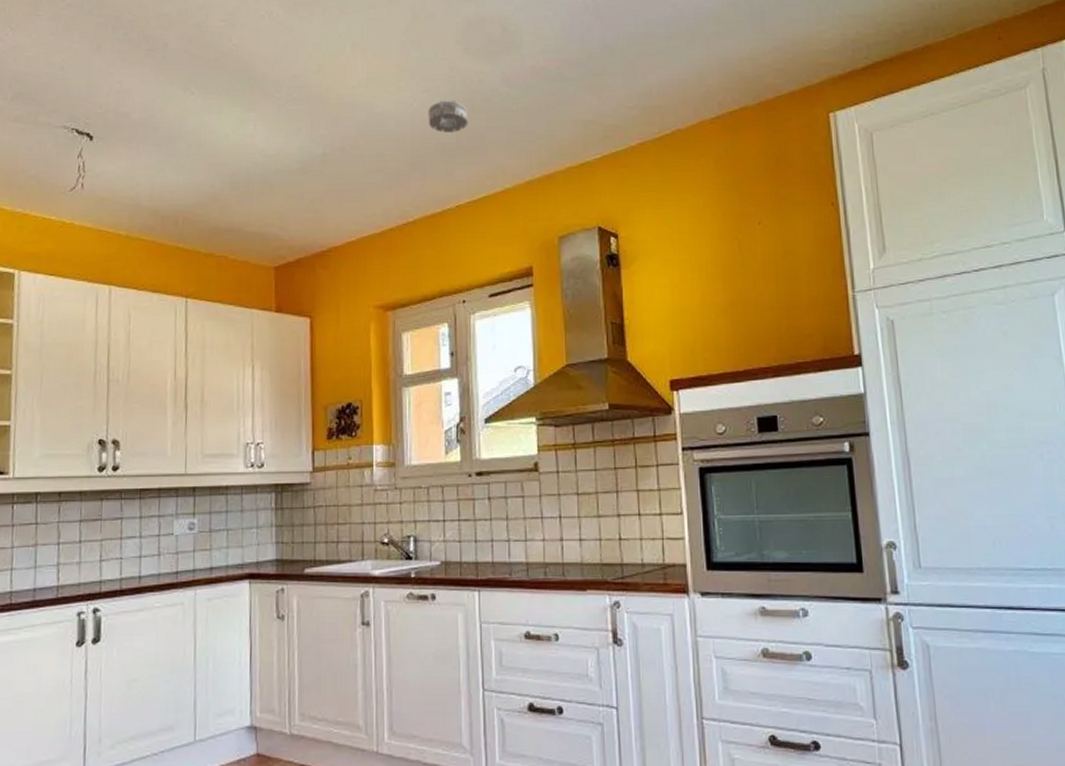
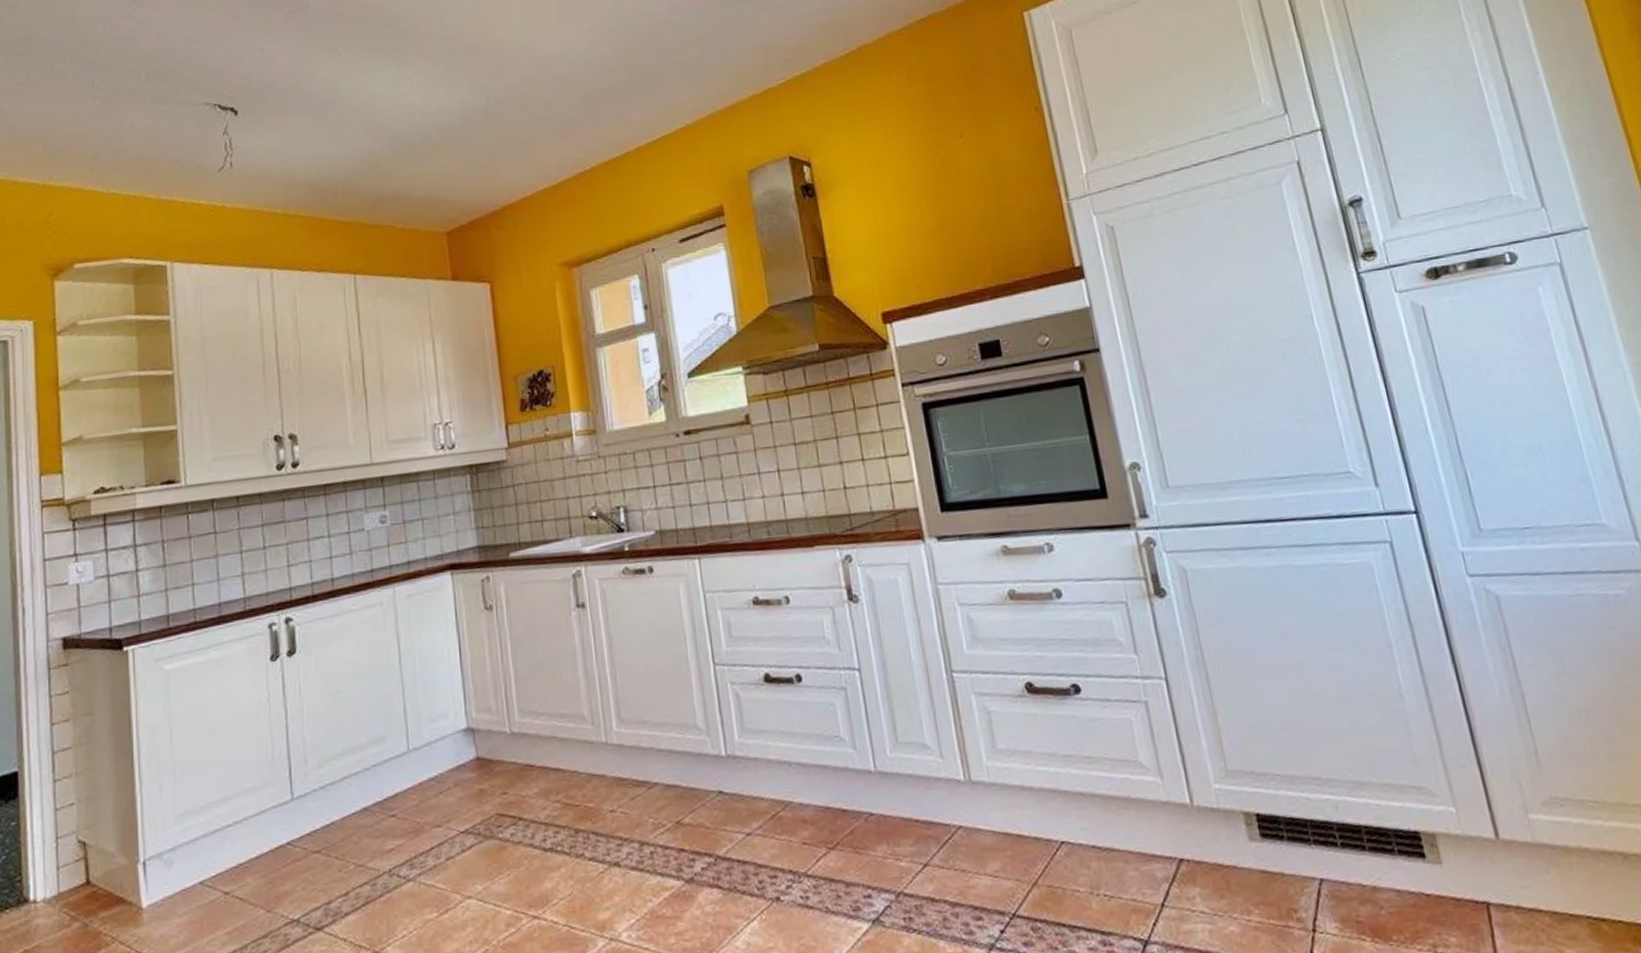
smoke detector: present [428,100,468,133] -> none [595,36,640,72]

